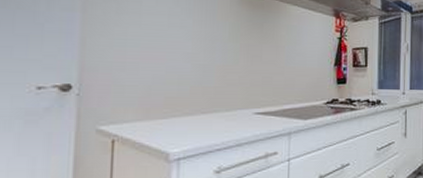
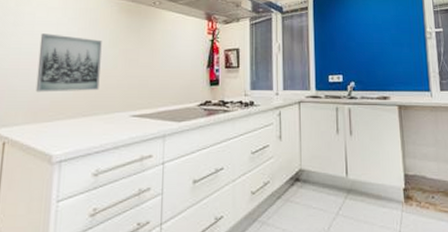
wall art: none [147,24,221,88] -> present [35,33,102,92]

